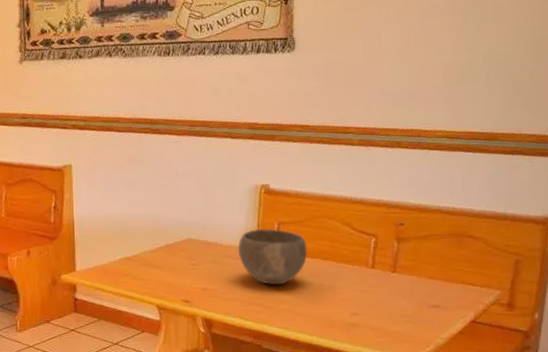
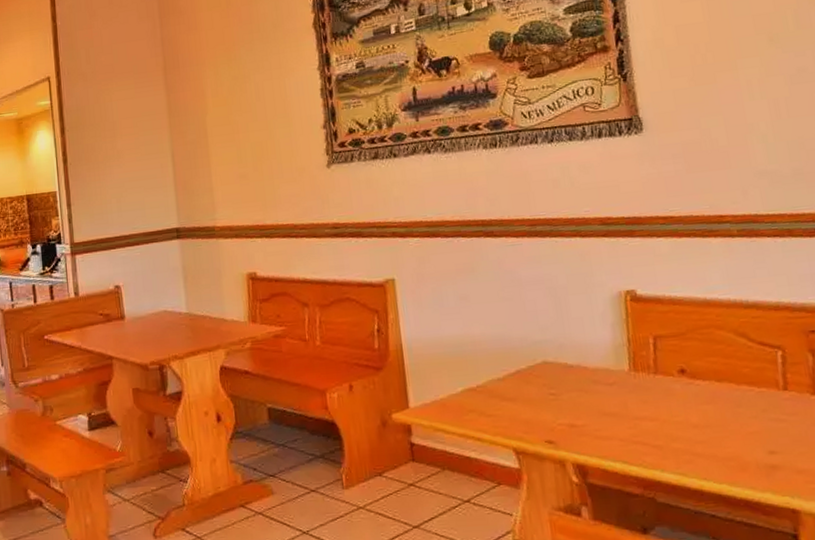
bowl: present [238,228,307,285] -> none [606,344,697,418]

